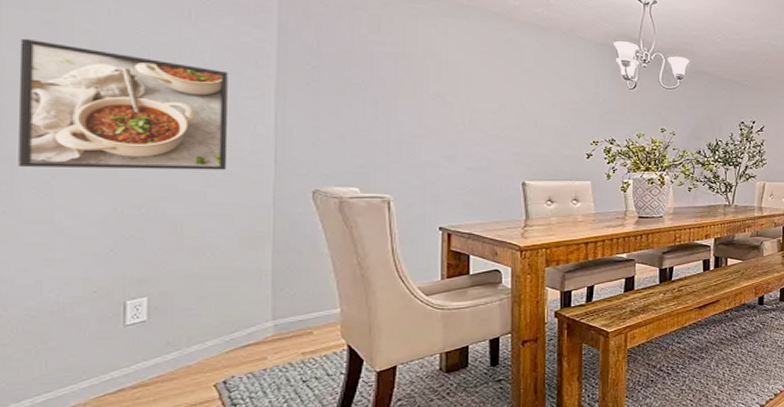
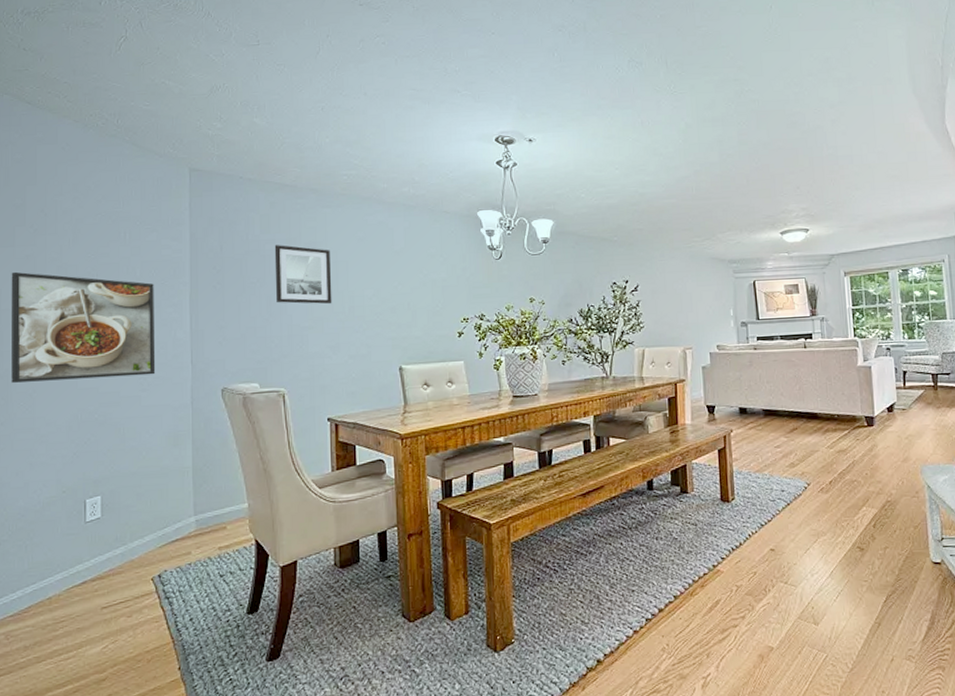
wall art: none [384,48,452,115] -> present [274,245,332,304]

